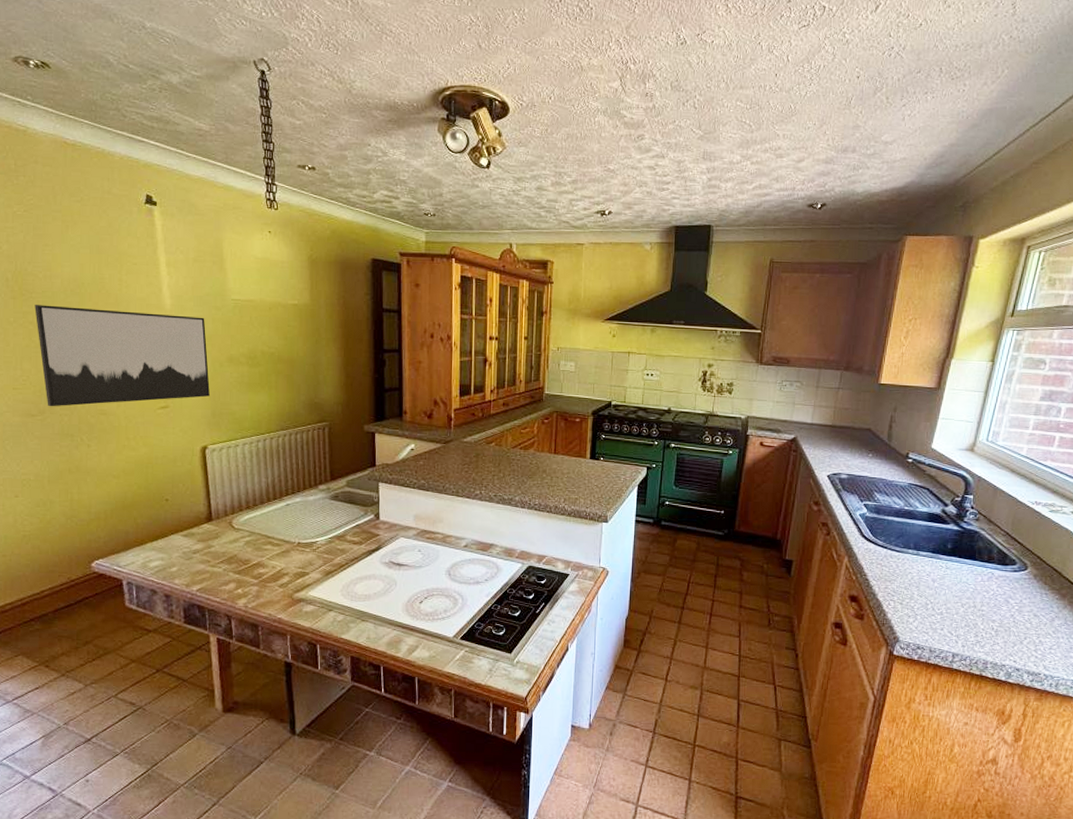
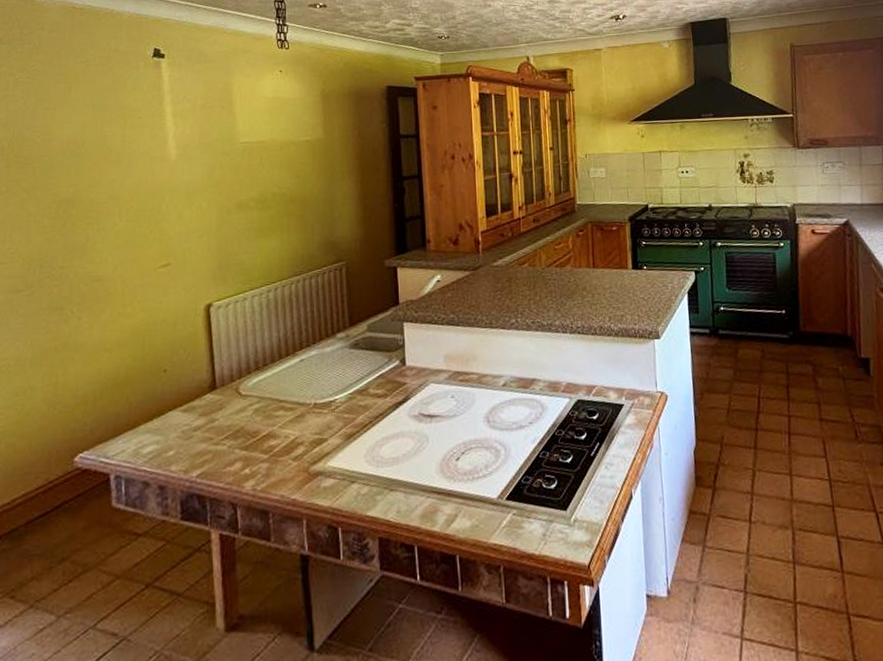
wall art: present [34,305,210,407] -> none [29,164,216,280]

